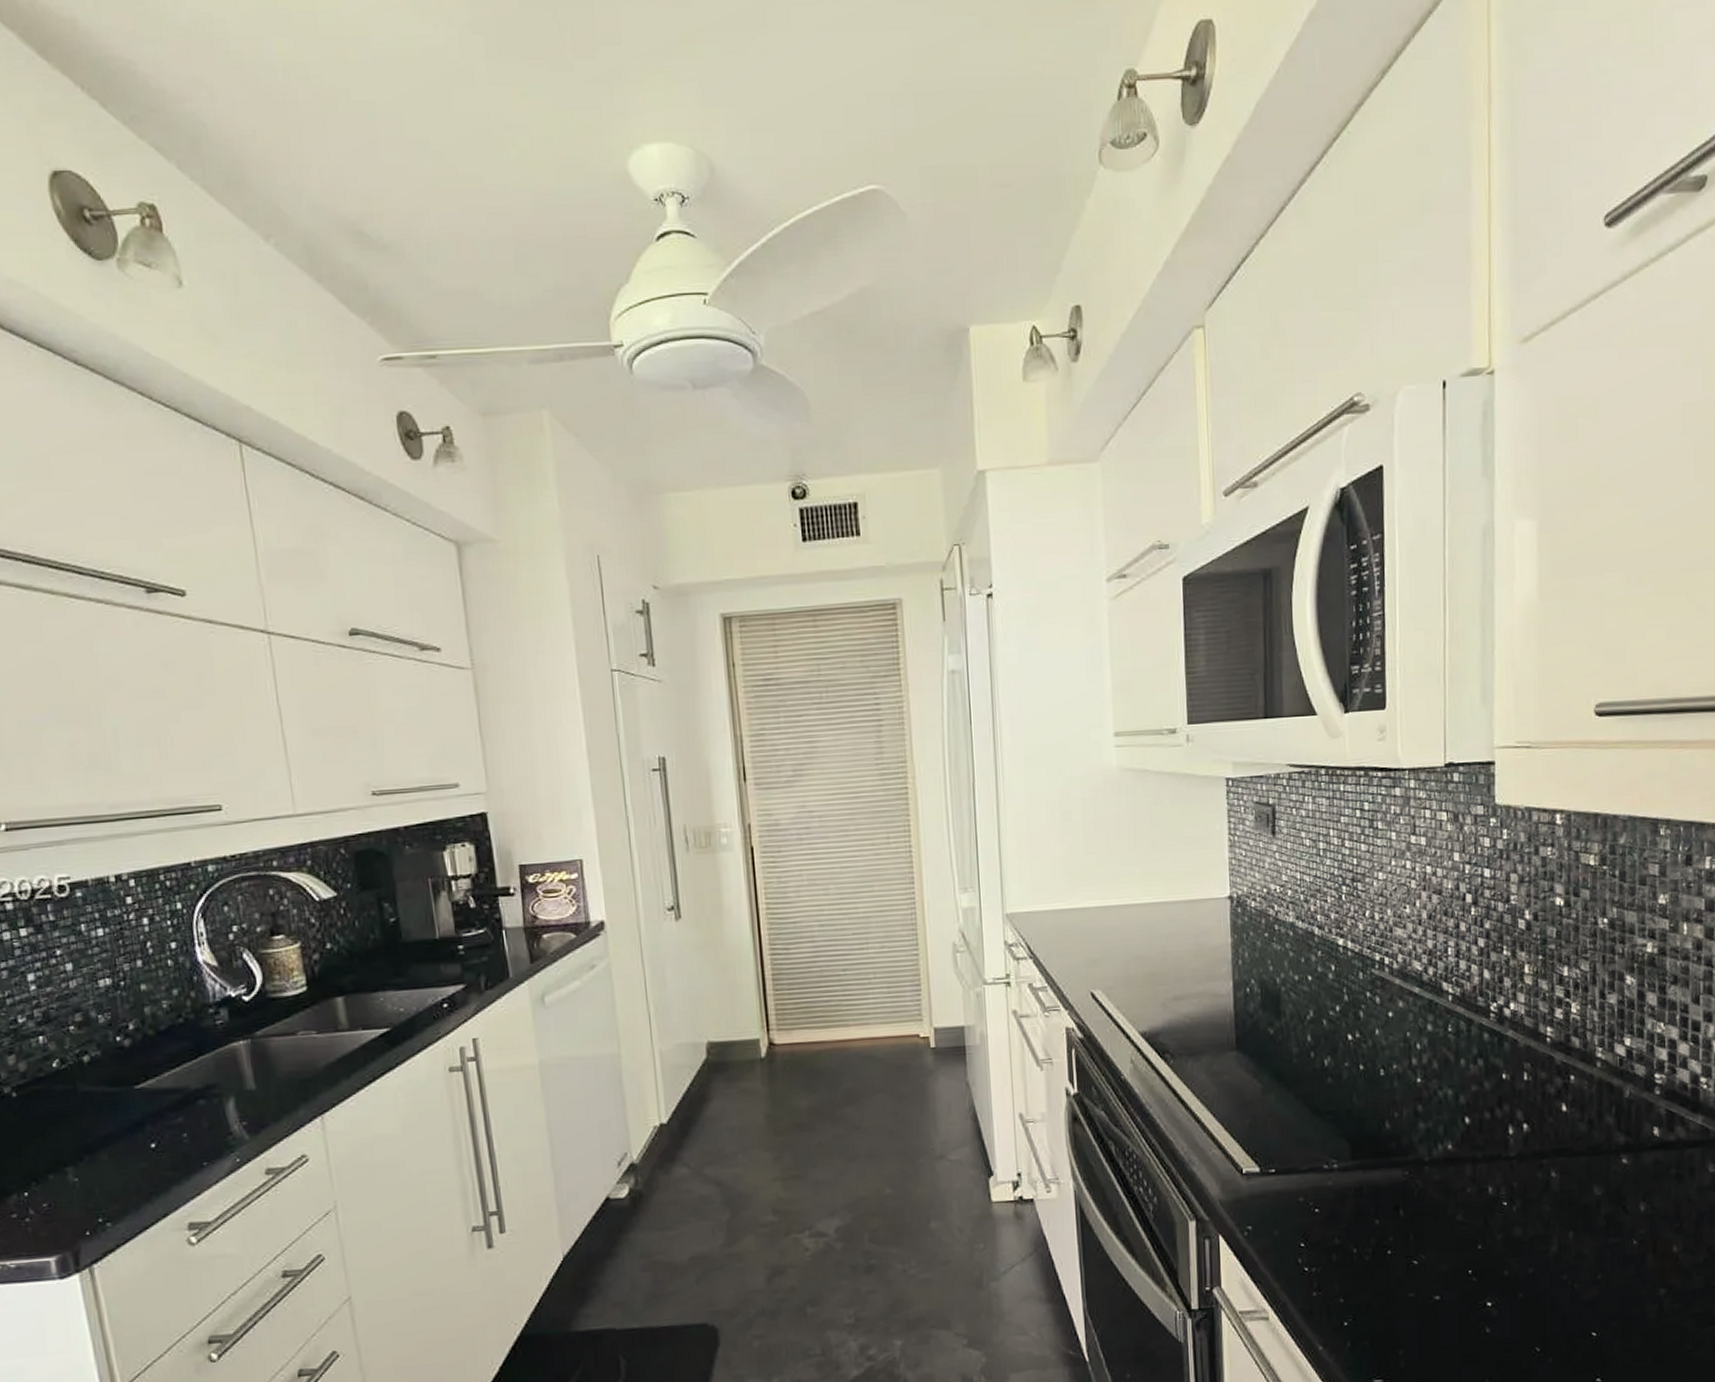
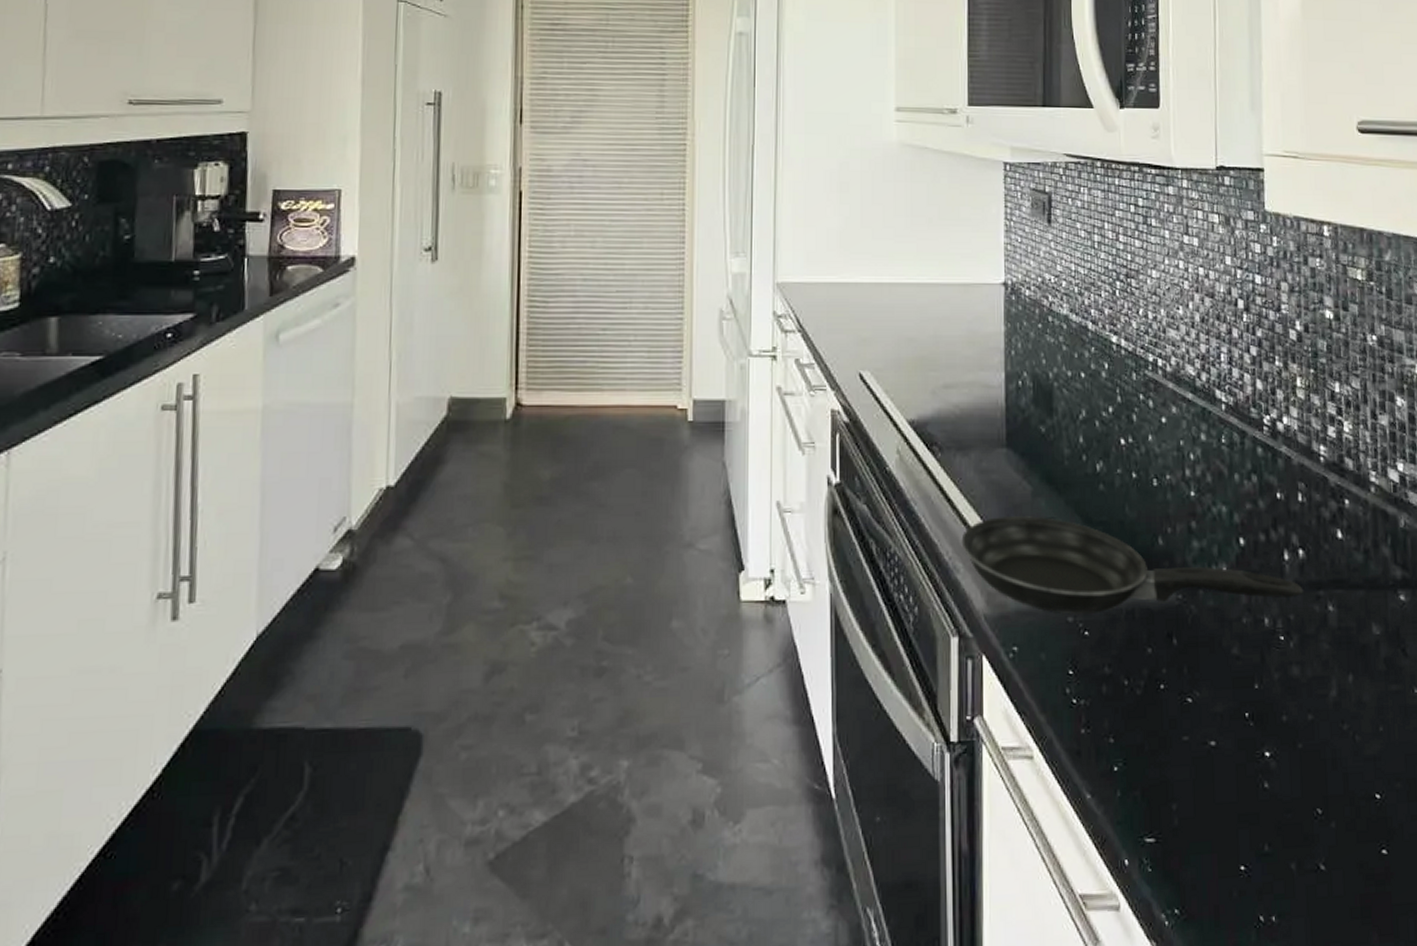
frying pan: none [1195,1110,1527,1195] -> present [961,515,1304,615]

